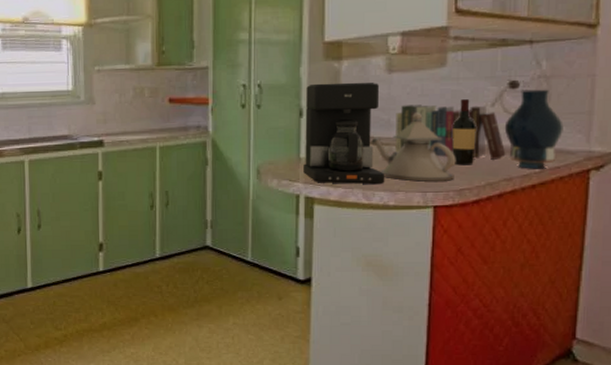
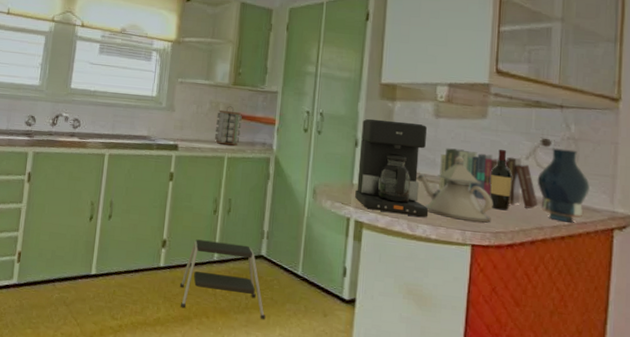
step stool: none [122,238,217,310] -> present [179,239,266,319]
spice rack: none [142,90,171,135] -> present [214,106,242,146]

